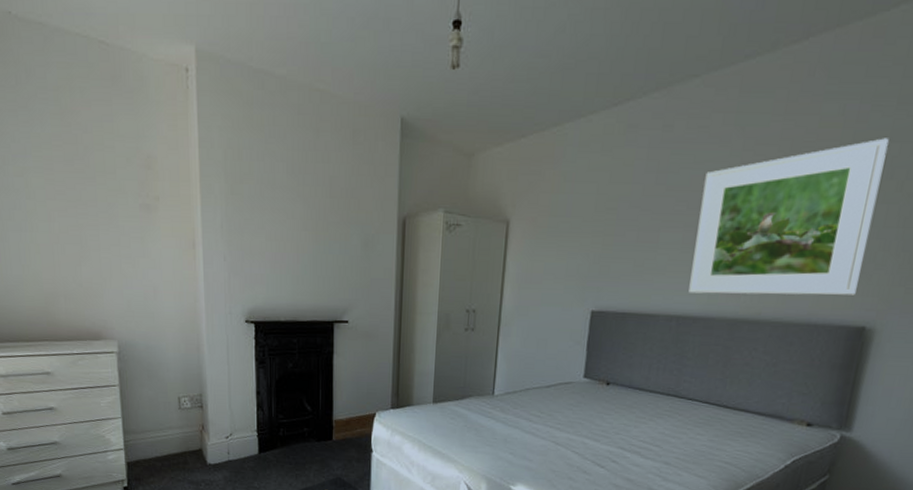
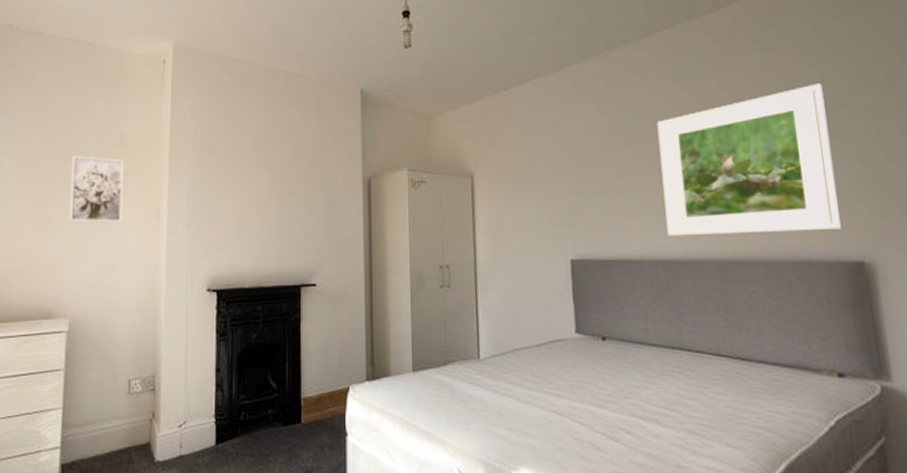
wall art: none [100,176,158,251] -> present [69,155,125,223]

